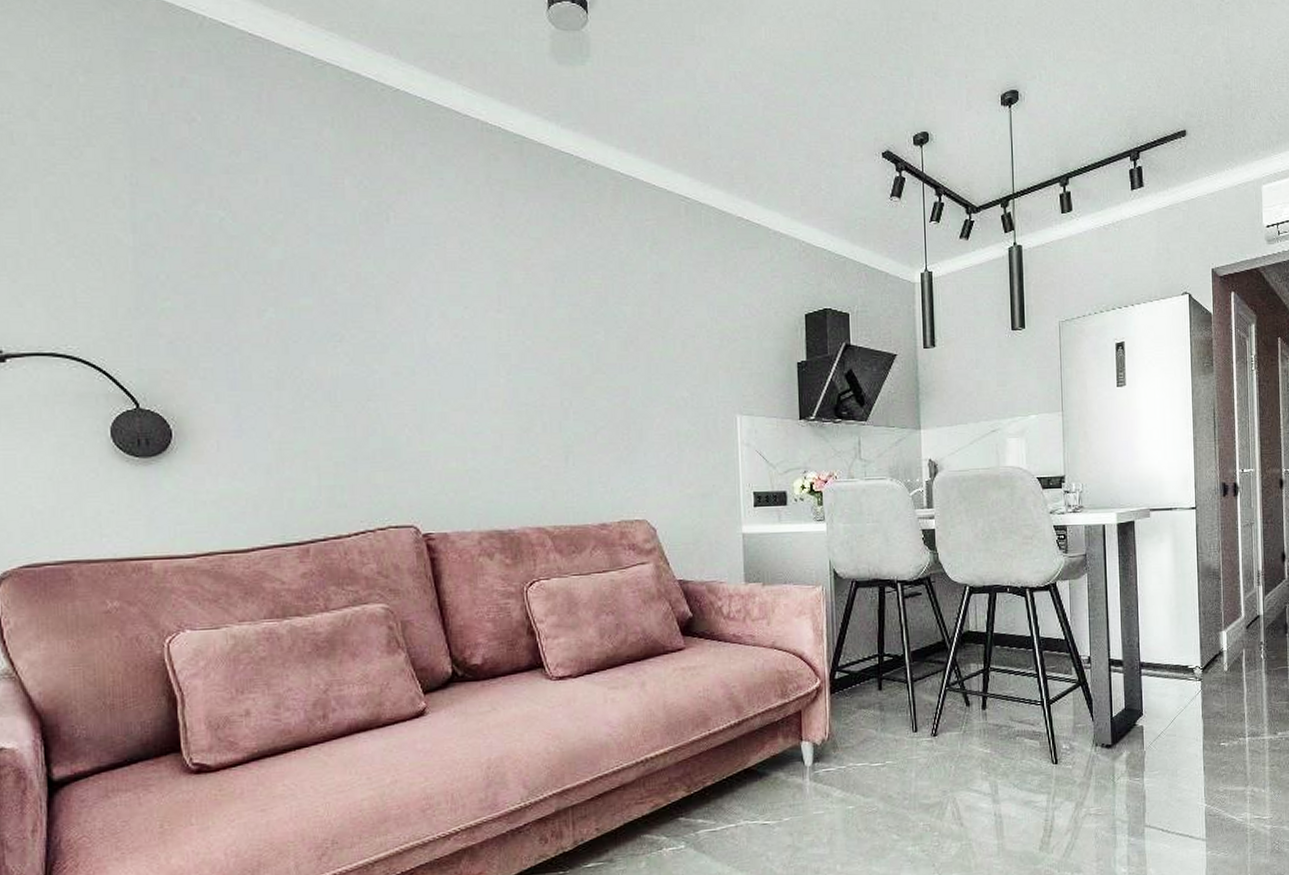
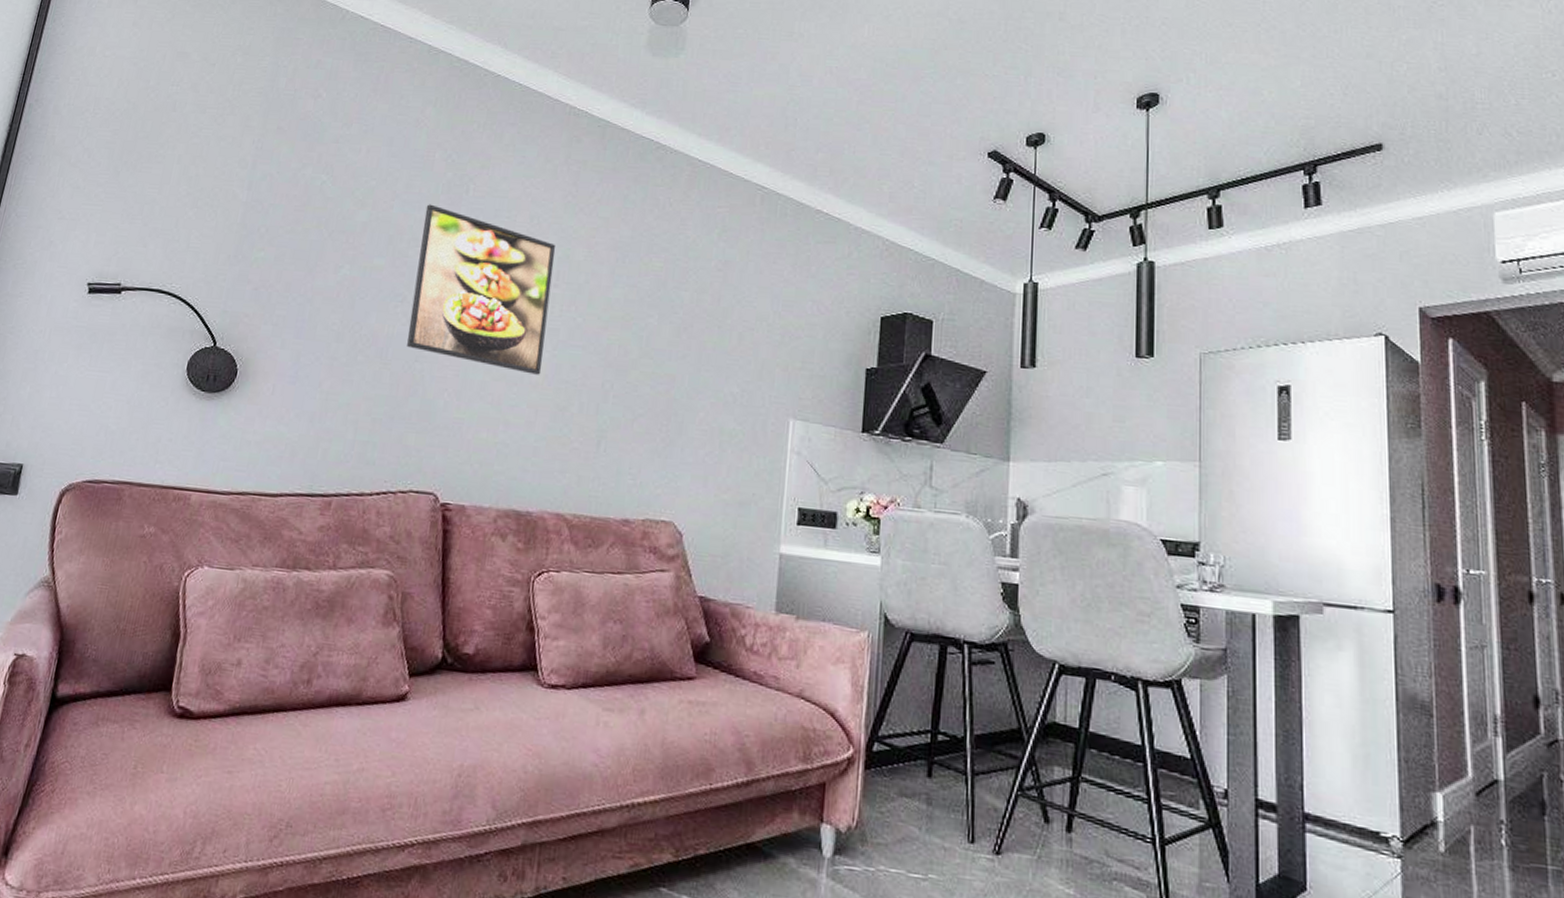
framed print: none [346,236,500,401] -> present [406,204,556,375]

